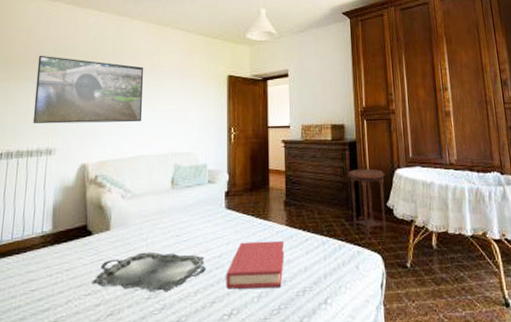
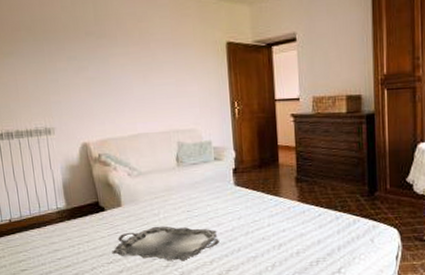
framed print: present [32,55,144,124] -> none [15,26,138,103]
hardback book: present [226,240,285,289] -> none [239,215,297,259]
side table: present [348,168,387,241] -> none [364,143,407,216]

